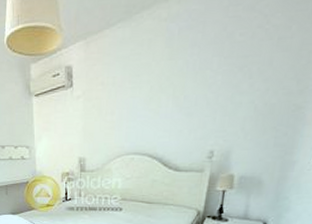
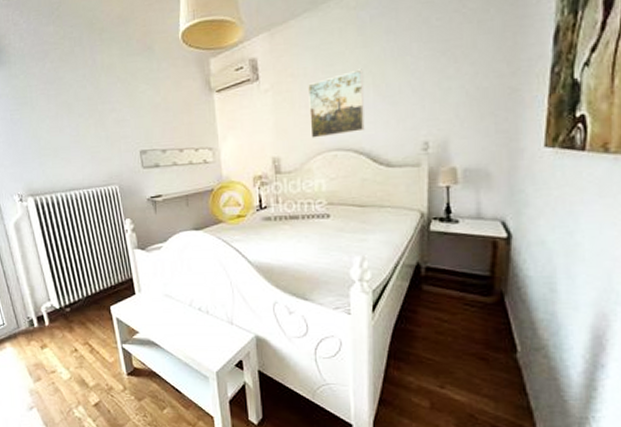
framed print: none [113,80,166,142] -> present [308,69,365,138]

